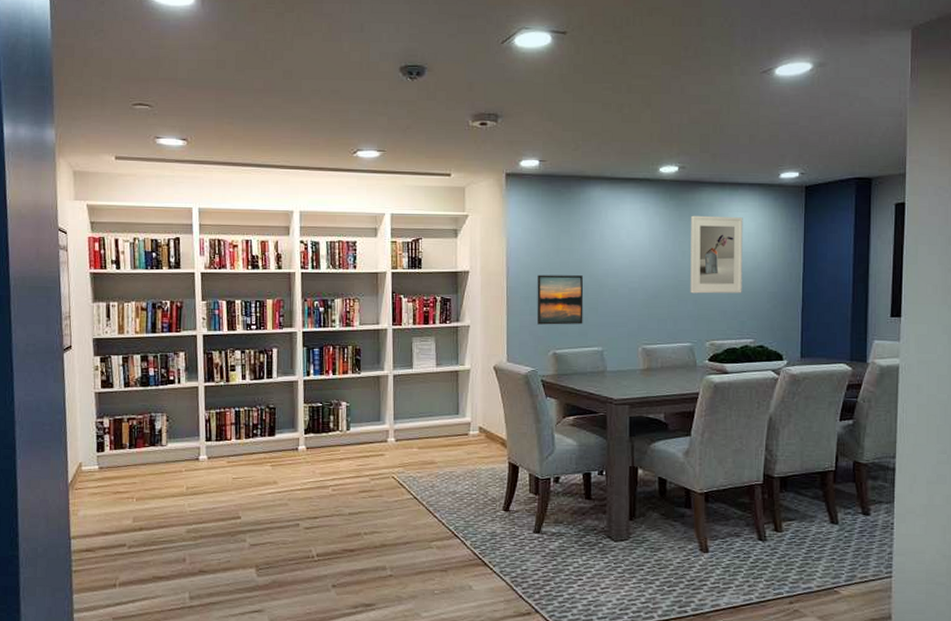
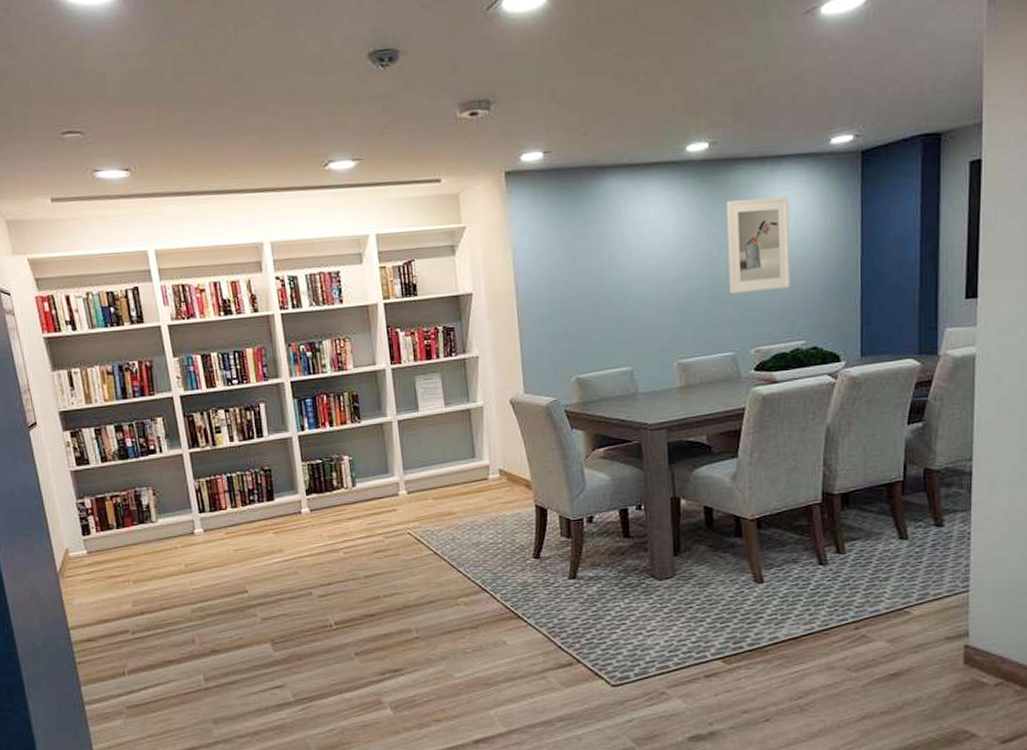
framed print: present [536,275,584,325] -> none [551,285,608,348]

